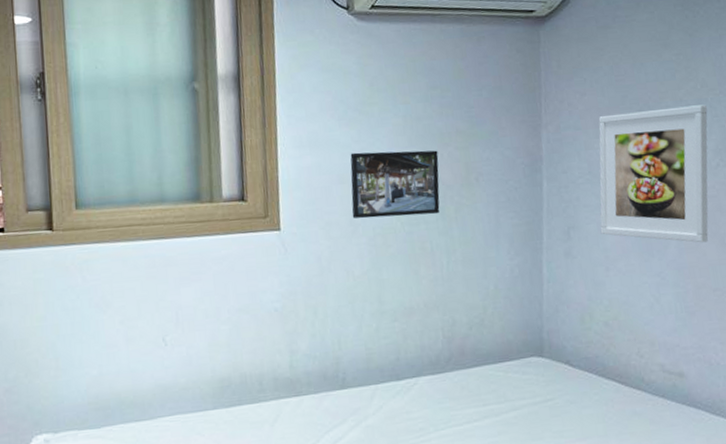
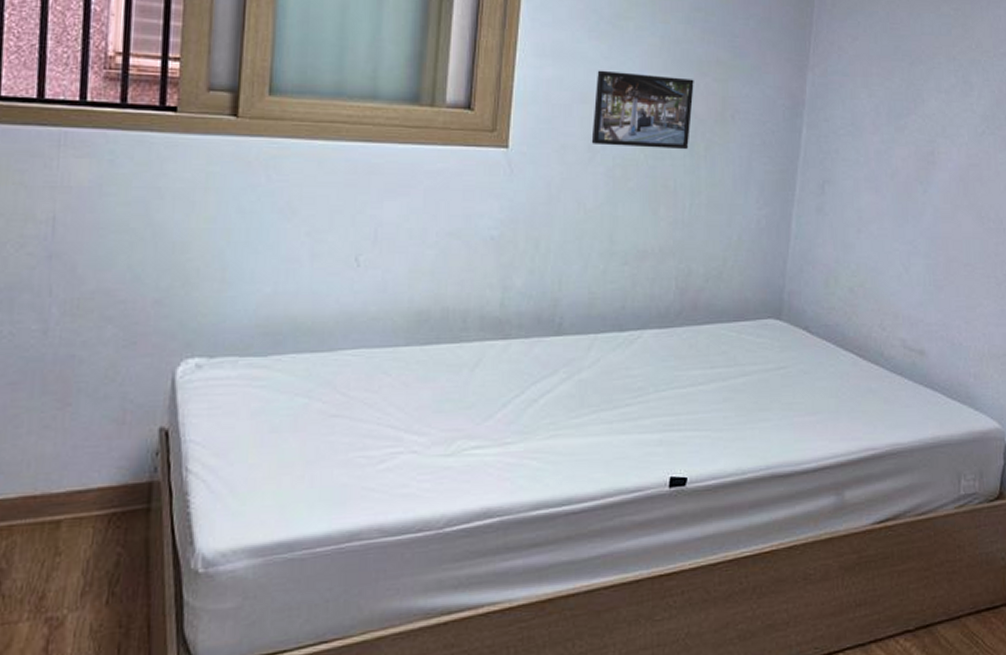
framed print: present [598,104,709,243] -> none [856,64,979,213]

